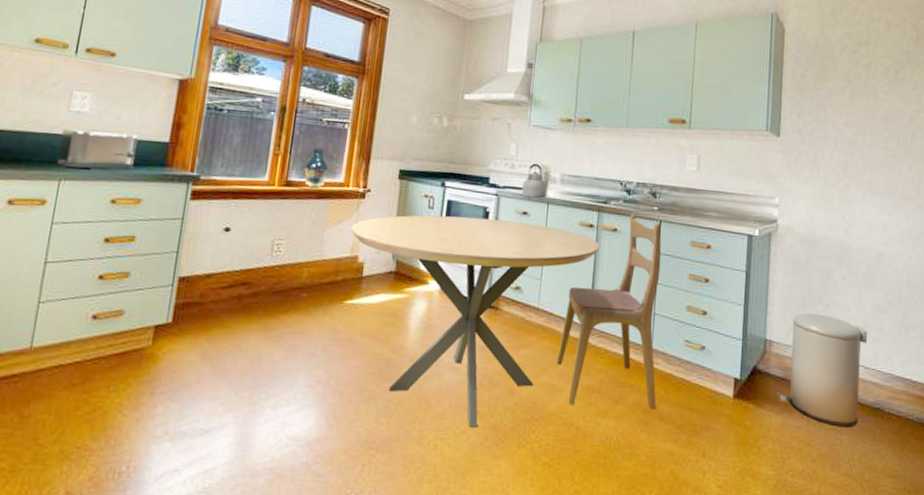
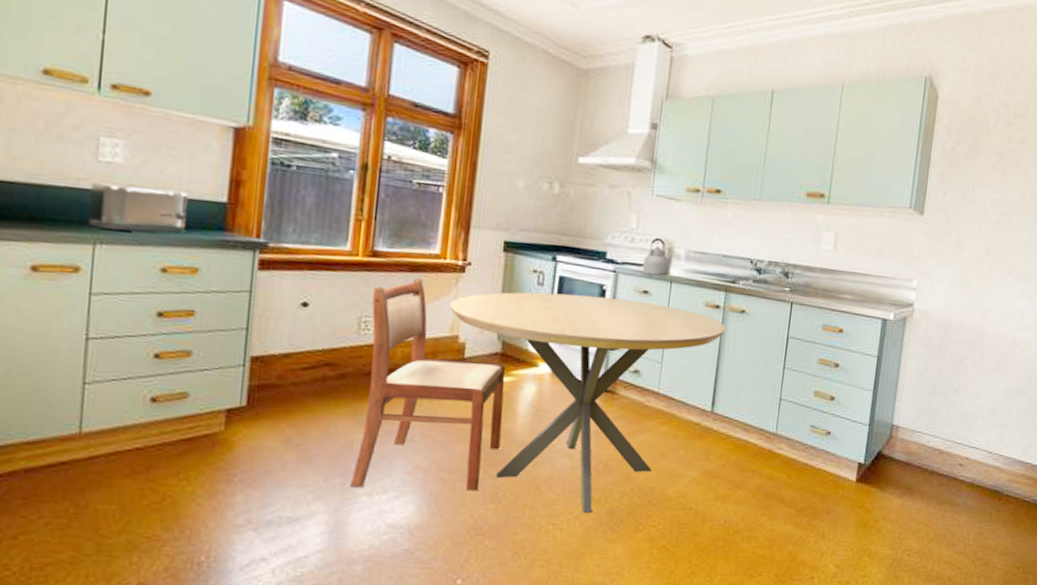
dining chair: none [257,204,399,405] -> present [350,278,505,491]
vase: present [304,148,329,189] -> none [393,214,422,260]
dining chair: present [556,213,662,409] -> none [676,294,792,494]
pedal bin: present [777,313,868,428] -> none [899,398,995,509]

